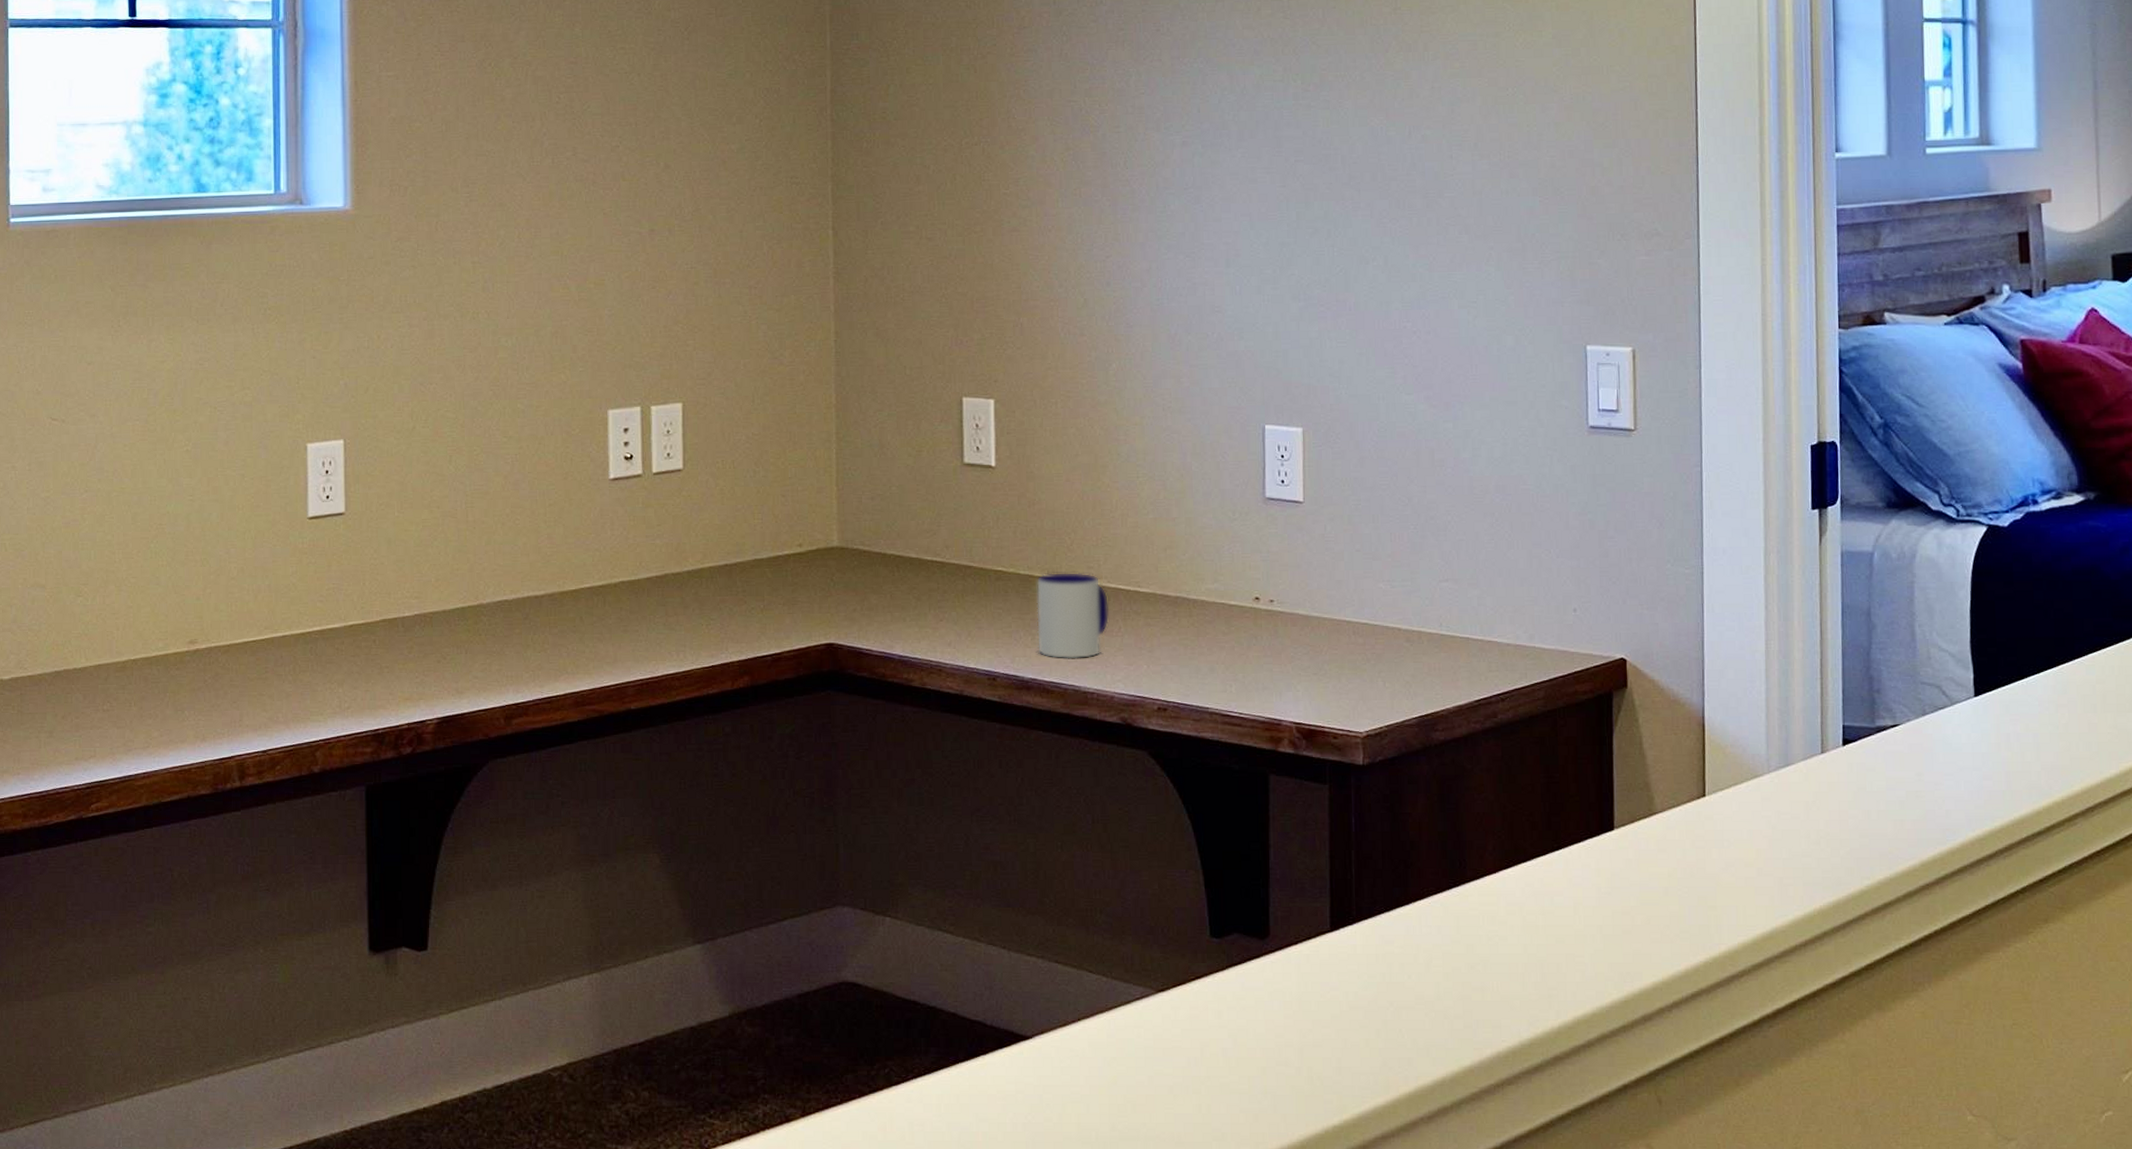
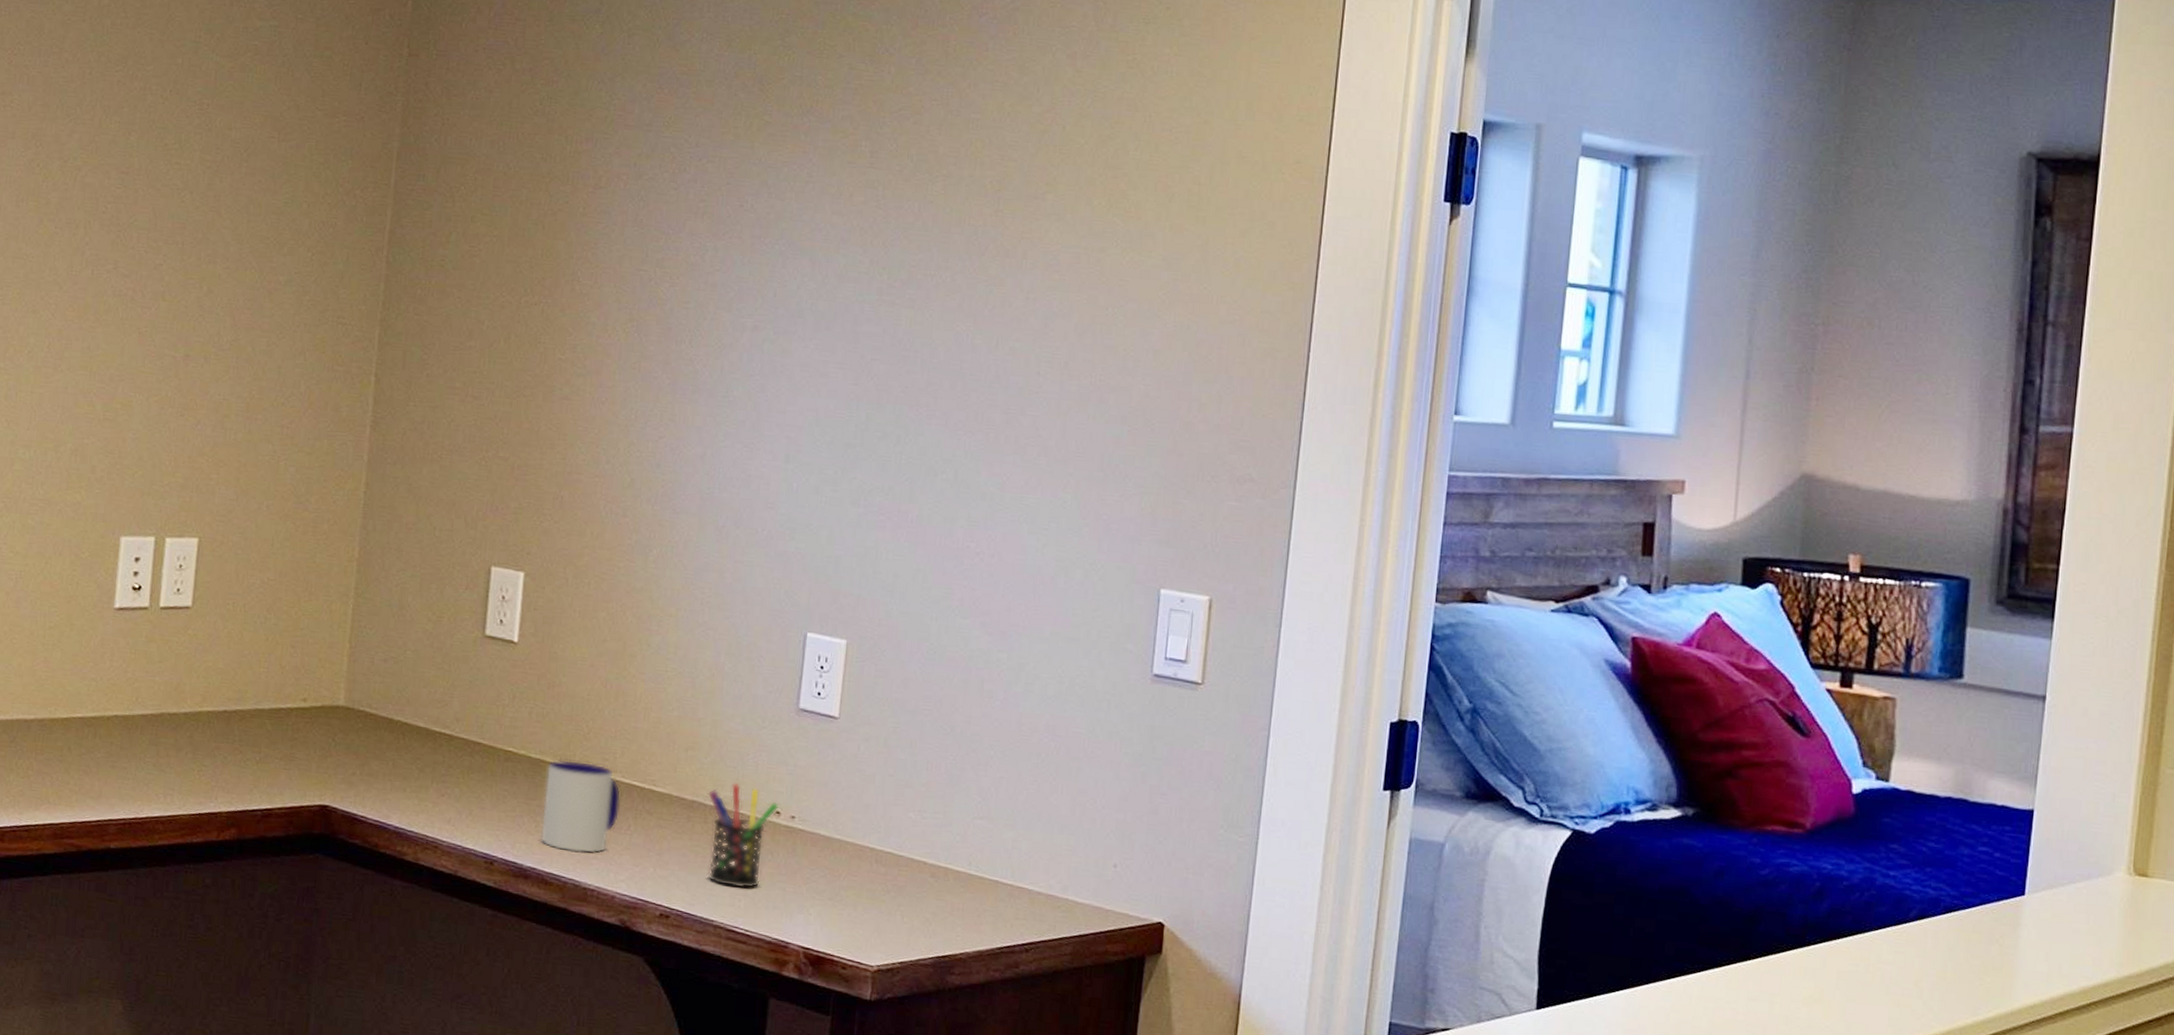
pen holder: none [1190,576,1258,674] -> present [708,783,779,889]

